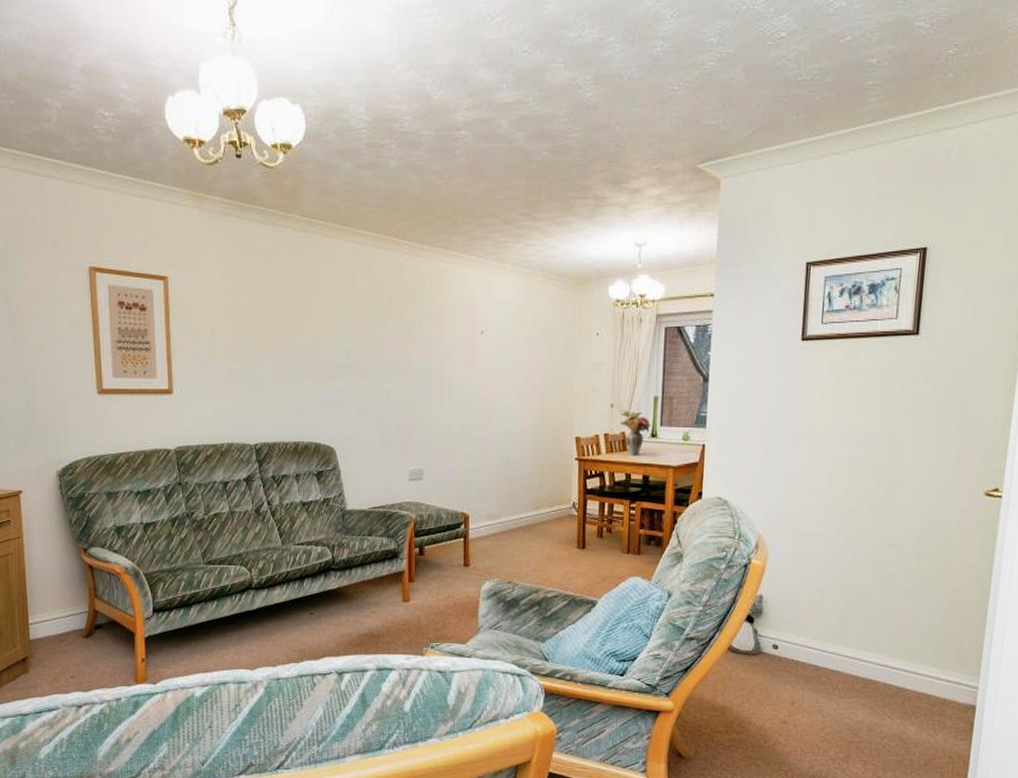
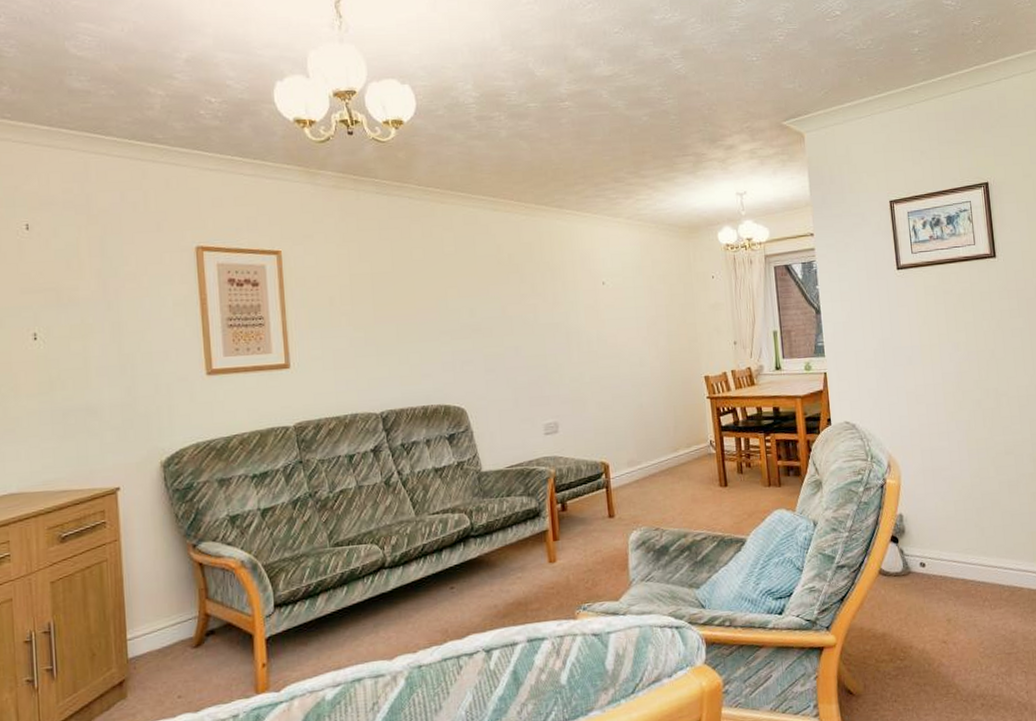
flower arrangement: present [620,410,651,456] -> none [744,346,775,390]

